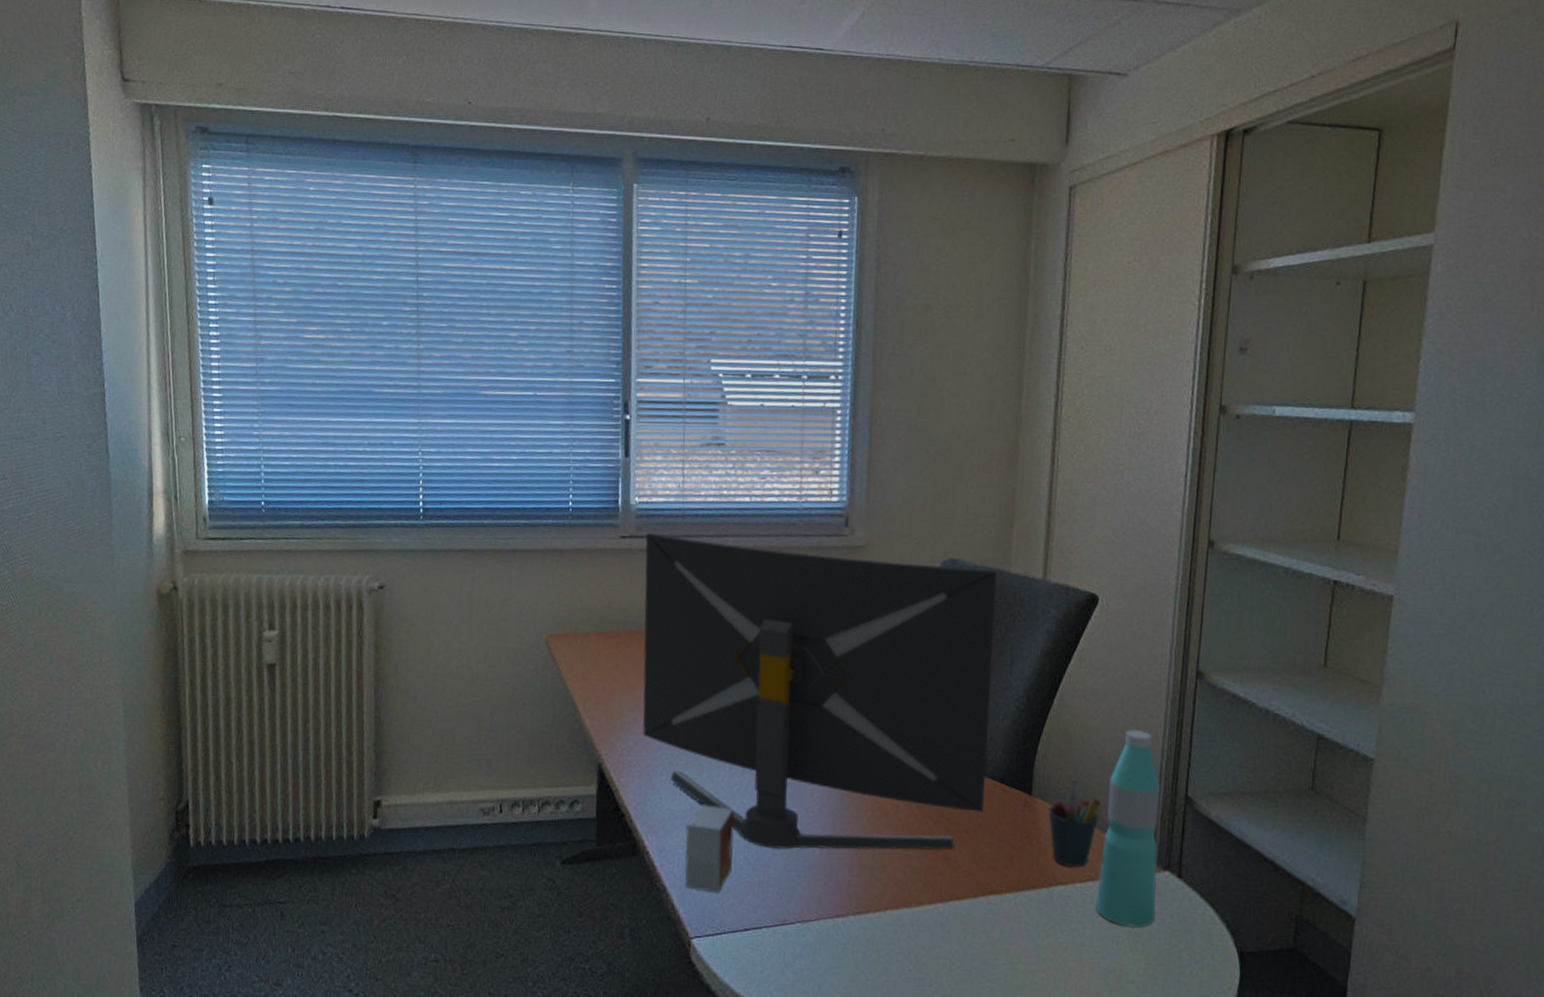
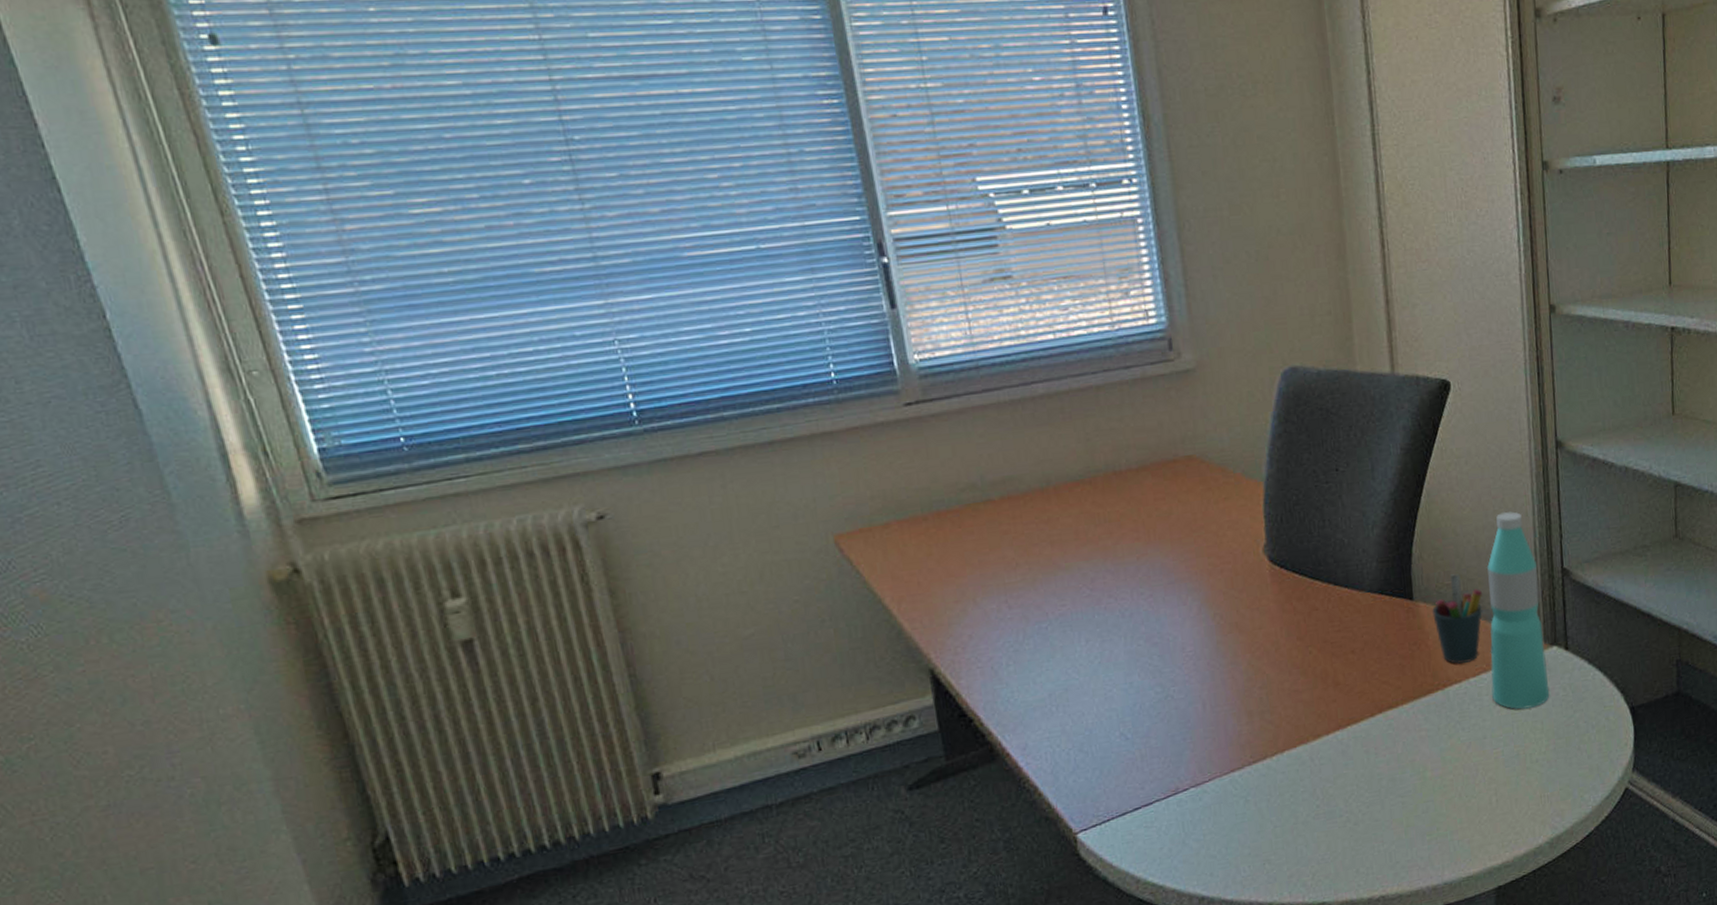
computer monitor: present [642,532,998,850] -> none [935,371,1367,719]
small box: present [684,804,734,893] -> none [1048,685,1109,782]

